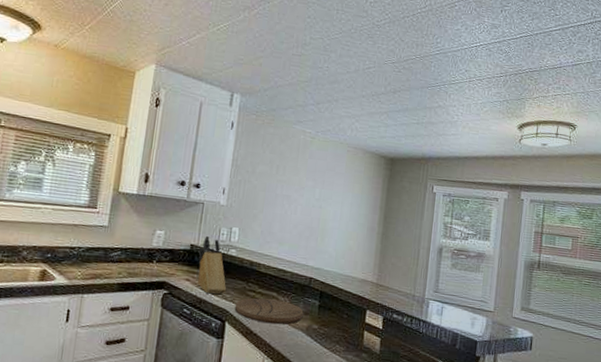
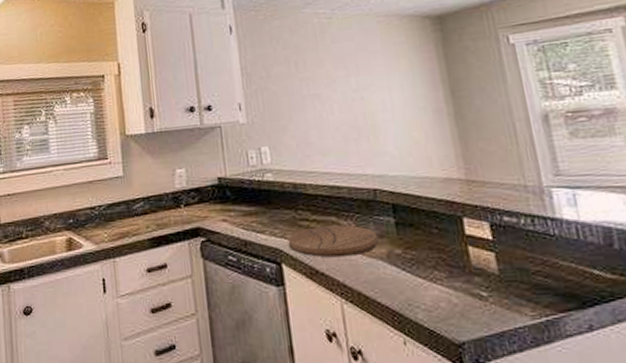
knife block: present [197,235,226,294] -> none [229,163,272,233]

